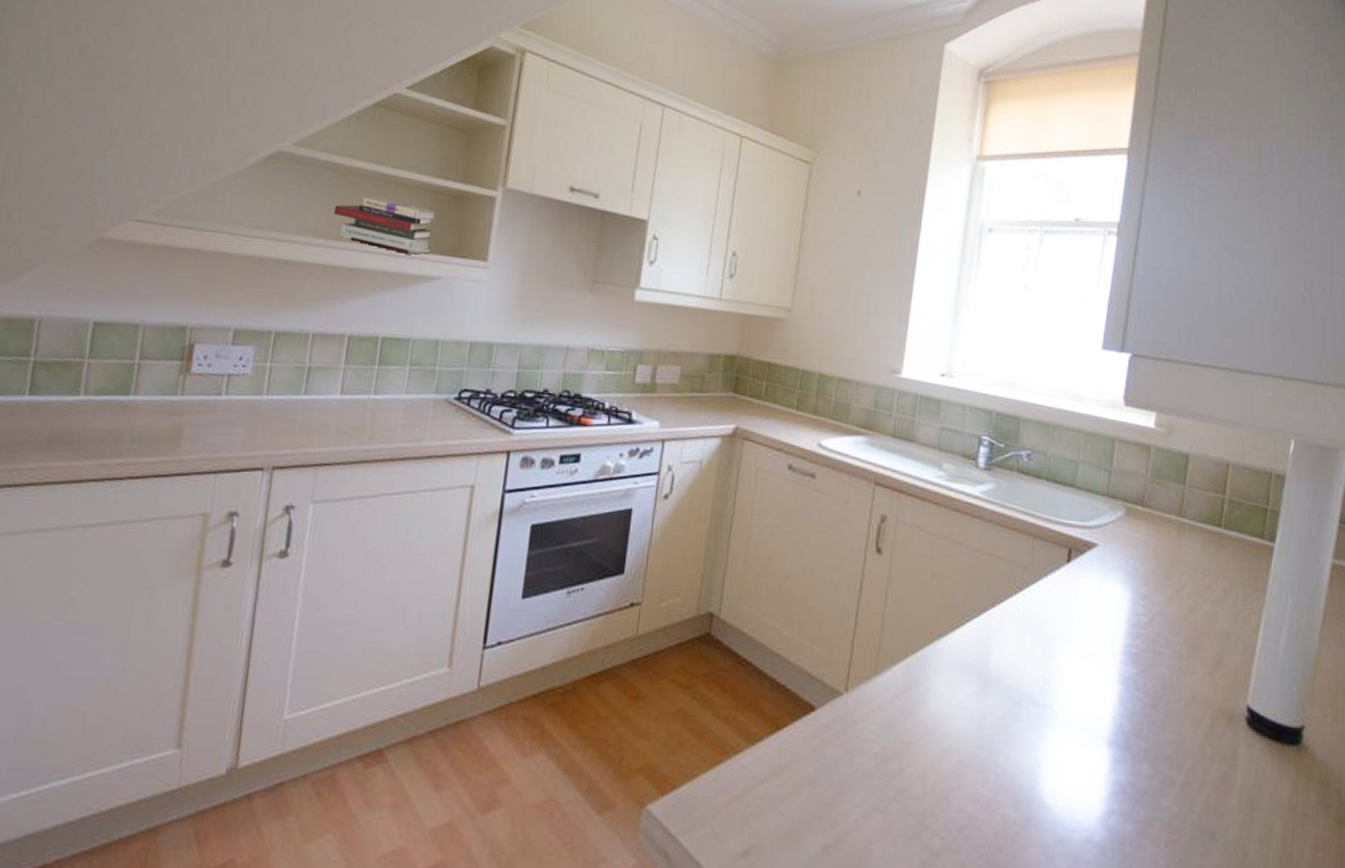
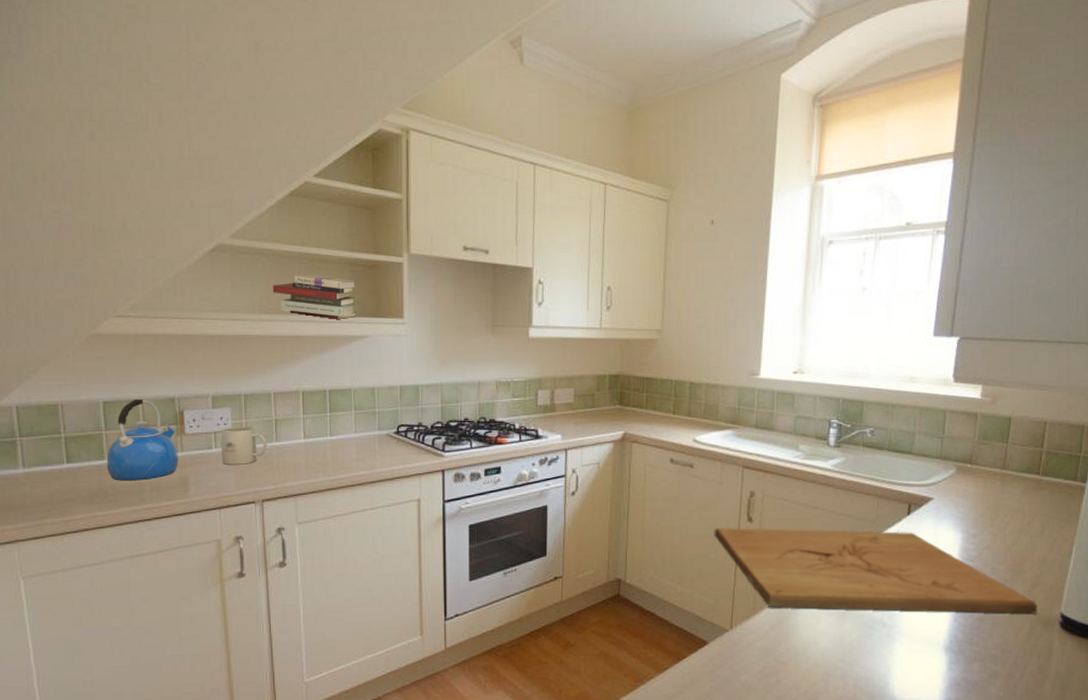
kettle: none [79,322,179,427] -> present [106,398,178,481]
mug: none [231,370,293,420] -> present [220,426,267,466]
cutting board: none [833,557,1221,704] -> present [714,527,1039,614]

